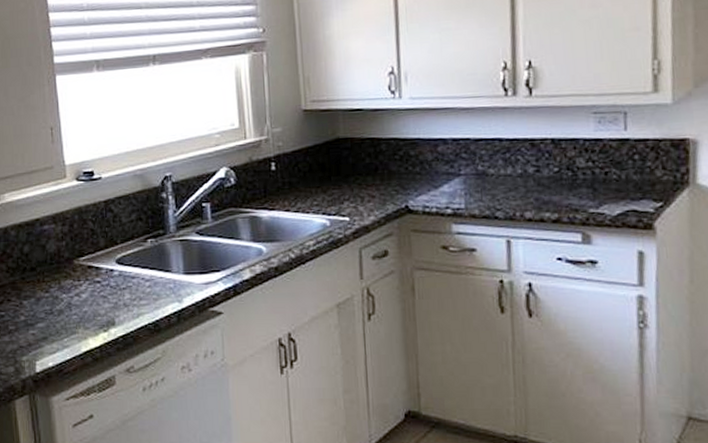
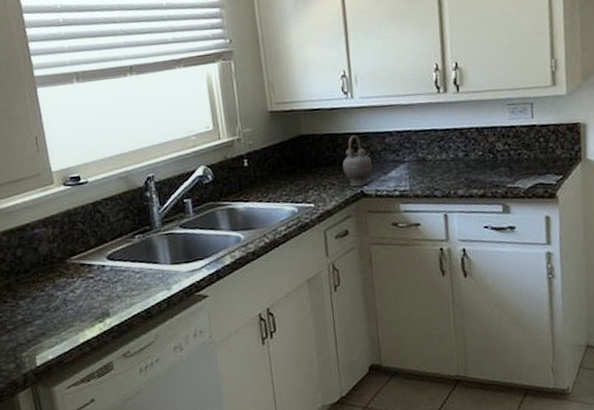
teapot: none [385,141,422,201] -> present [342,135,374,187]

